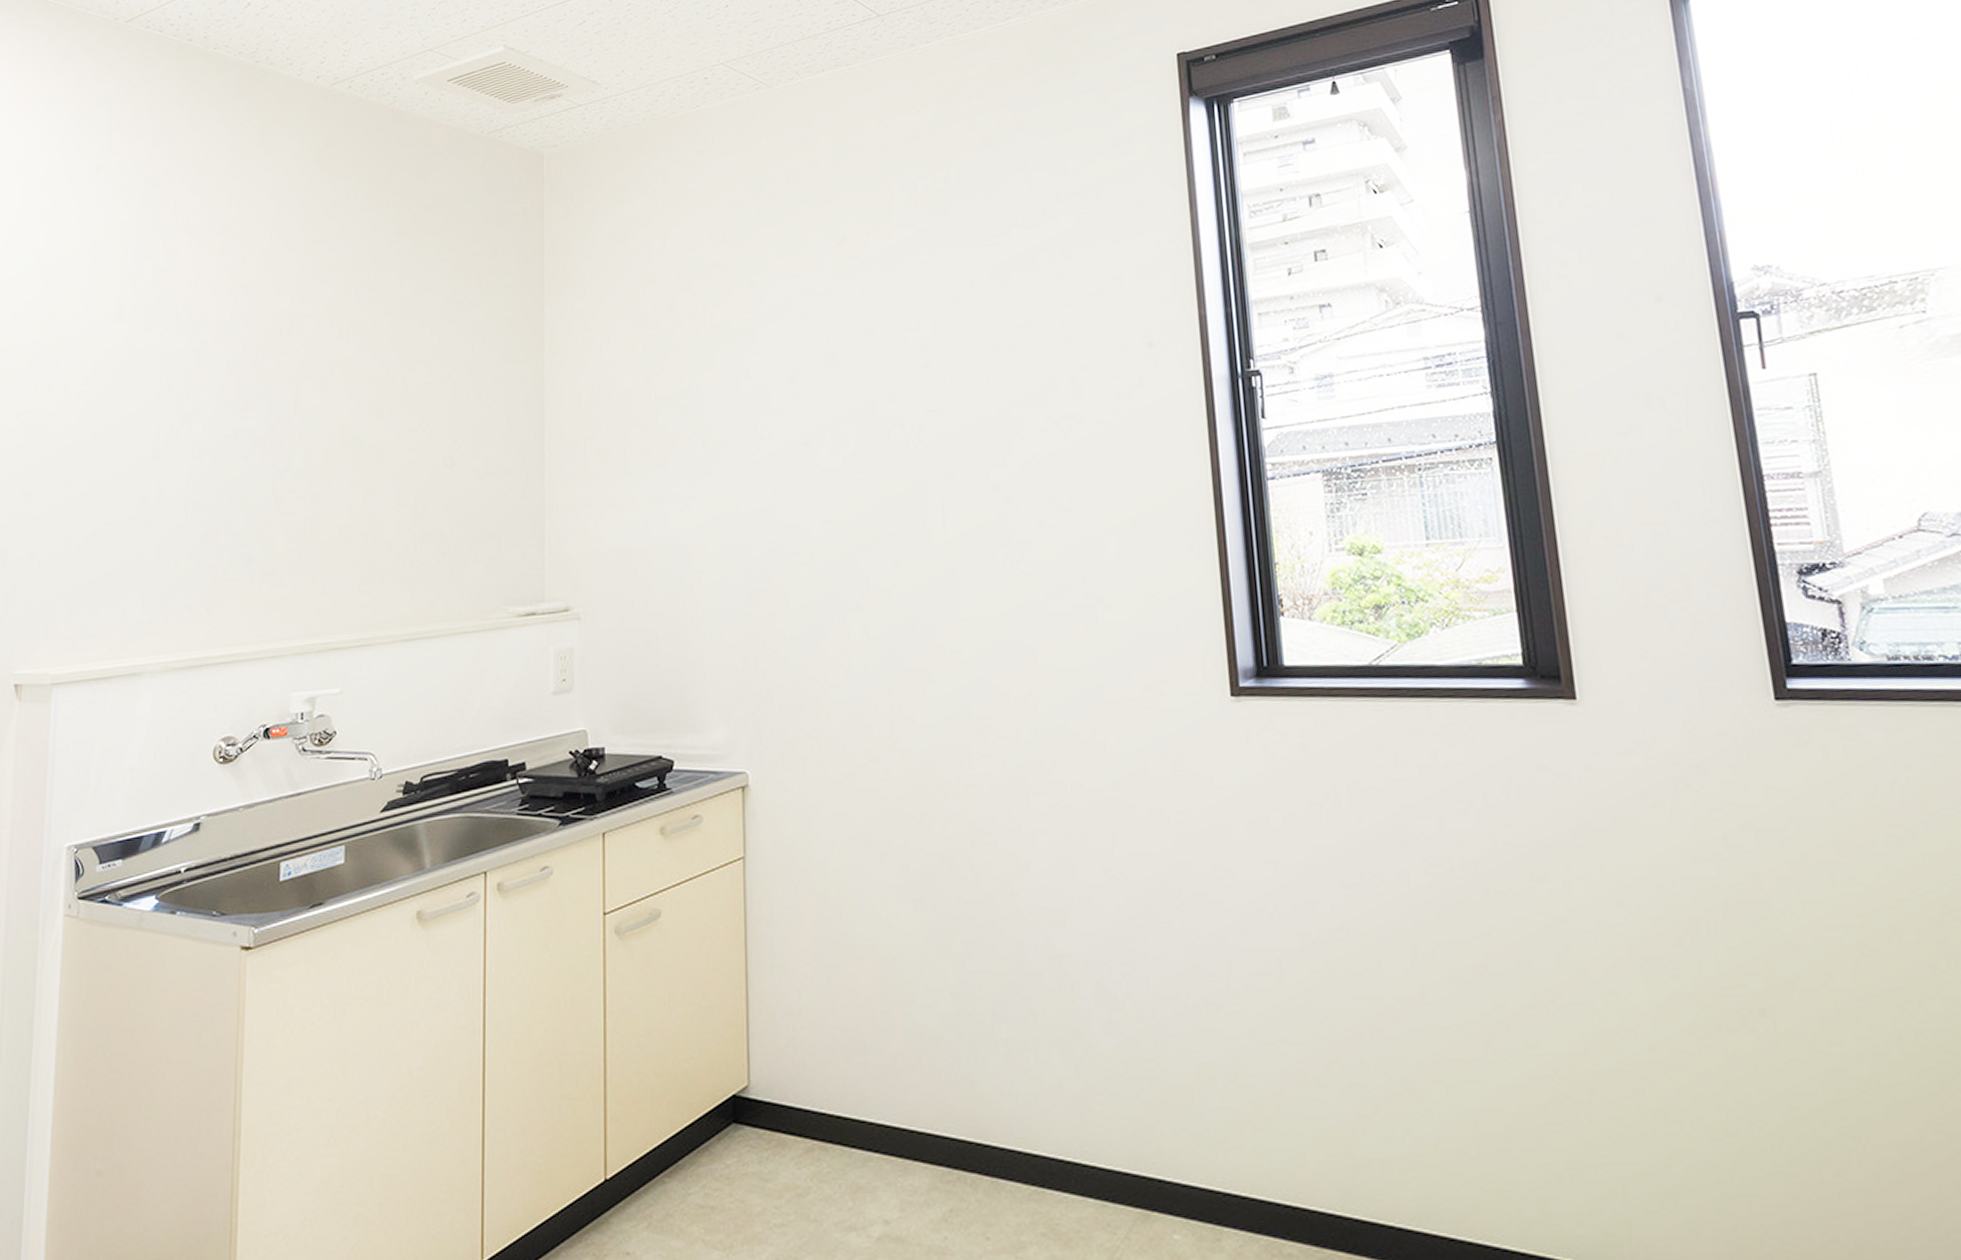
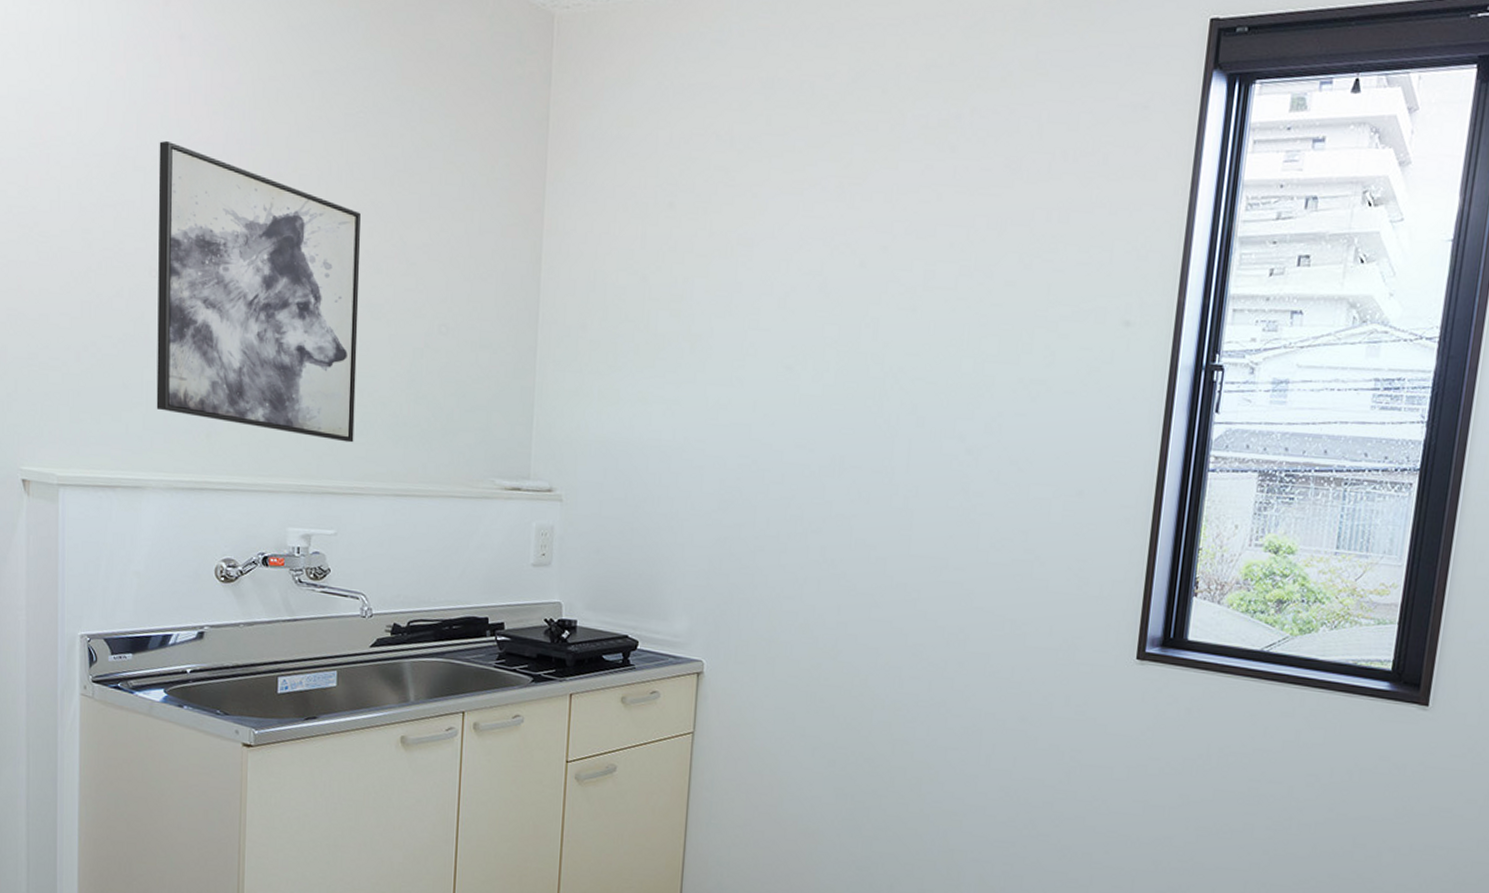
wall art: none [156,327,363,593] -> present [156,140,361,443]

